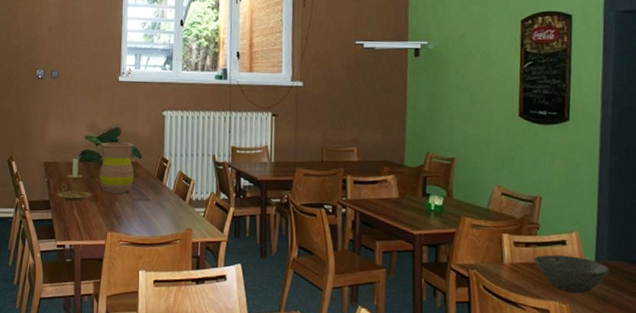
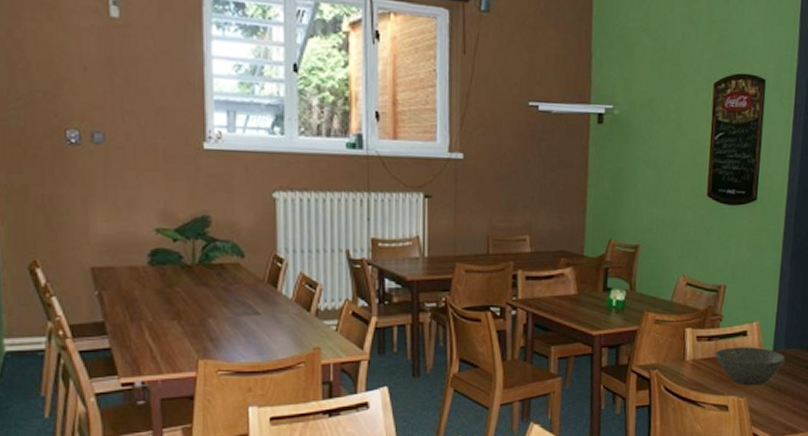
candle holder: present [57,156,91,201] -> none [115,258,170,321]
vase: present [99,142,134,194] -> none [180,236,234,307]

